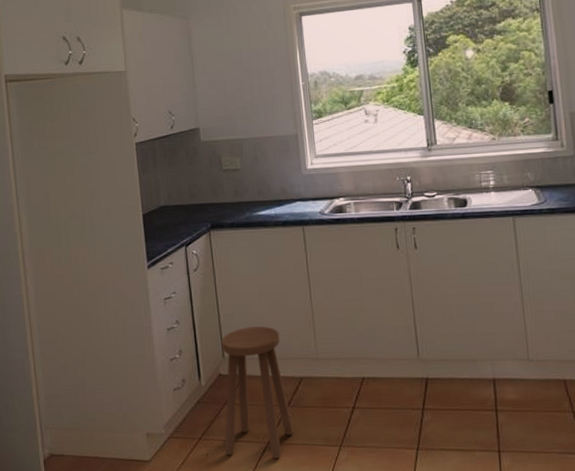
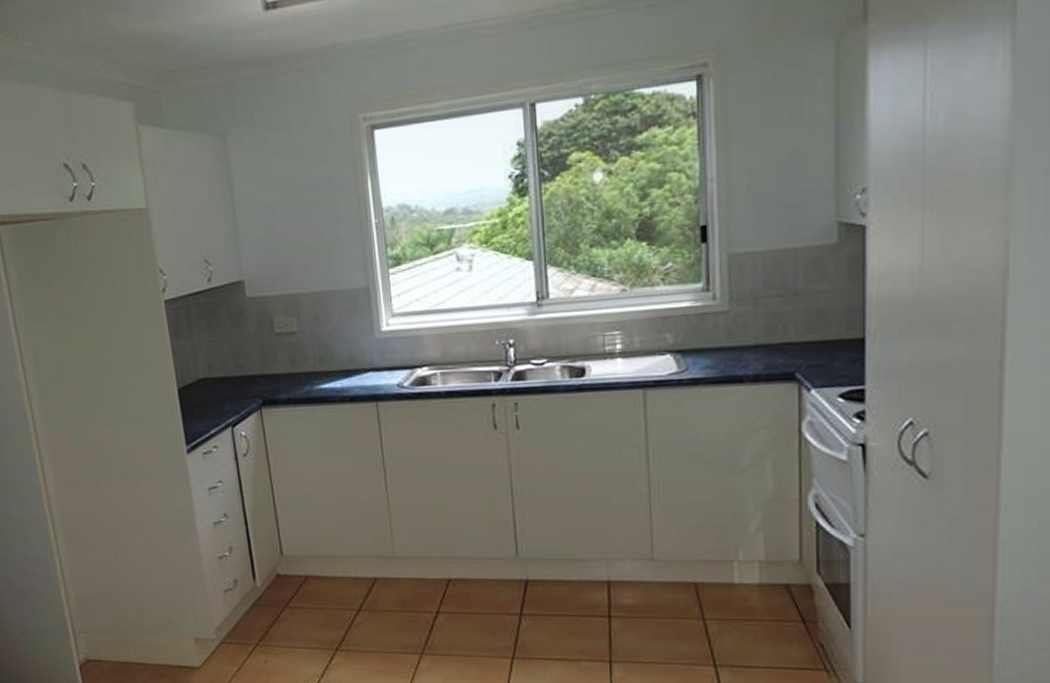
stool: present [221,326,294,459] -> none [278,520,367,667]

